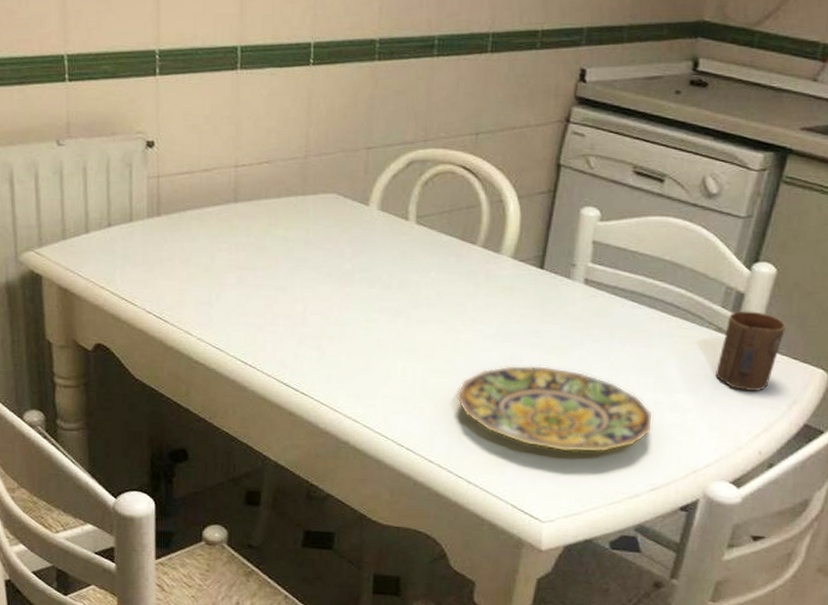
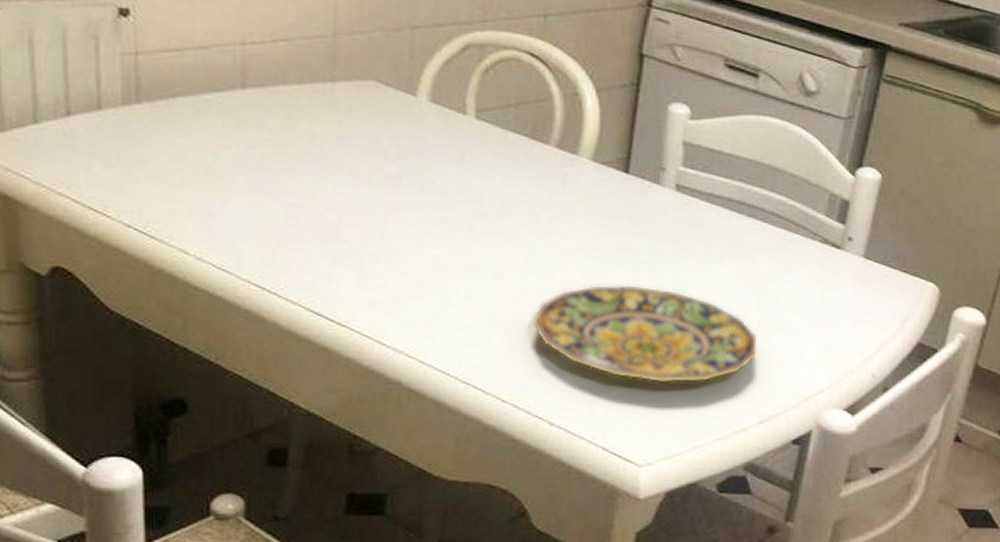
cup: present [716,310,786,391] -> none [823,220,894,308]

